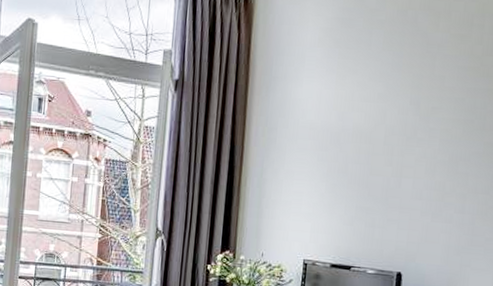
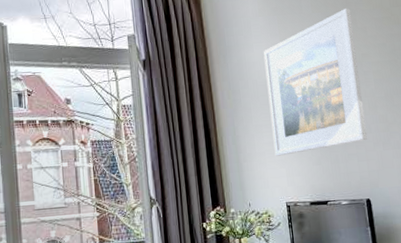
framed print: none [302,49,431,209] -> present [263,7,368,156]

